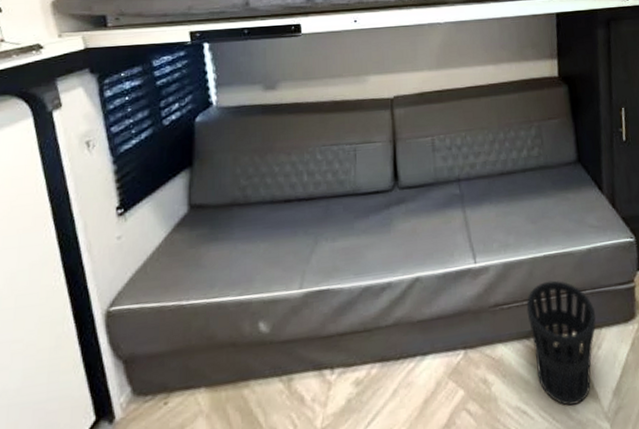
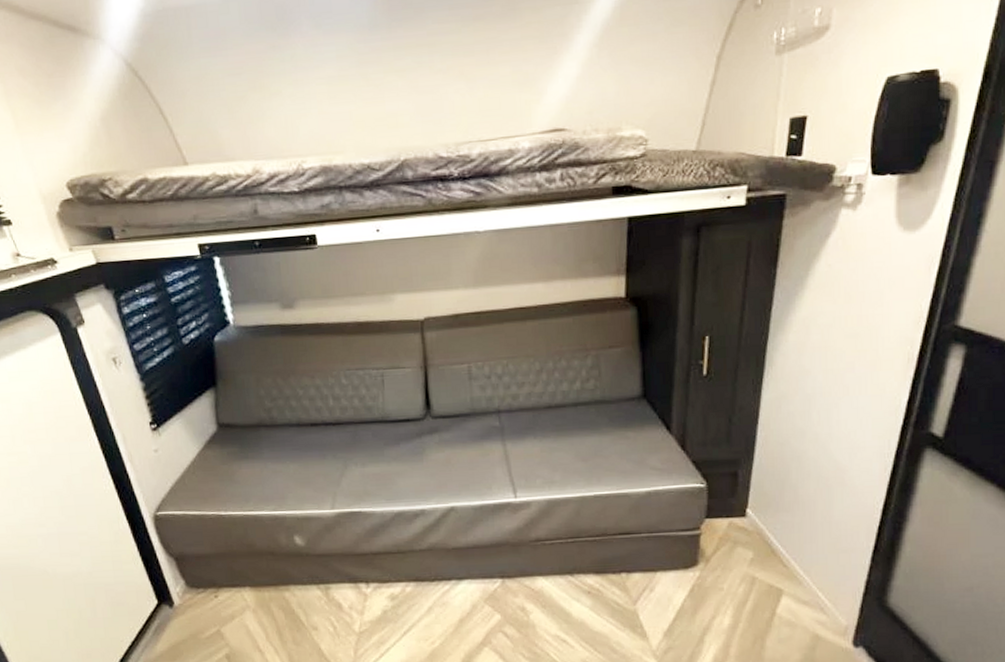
wastebasket: present [526,280,596,406] -> none [571,521,650,640]

